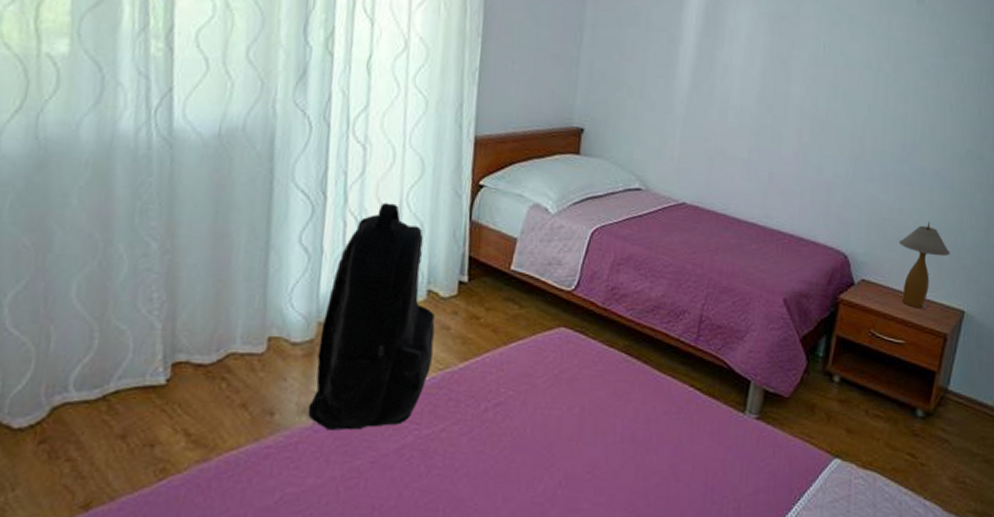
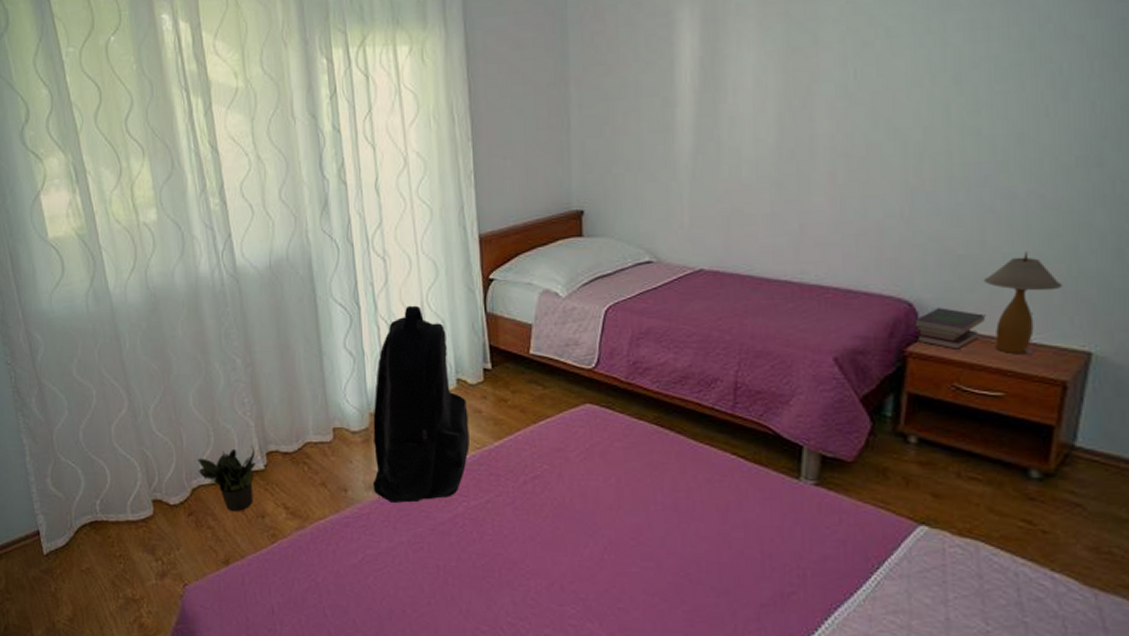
potted plant: none [66,353,157,438] -> present [196,445,256,511]
books: none [847,262,898,300] -> present [914,307,986,350]

